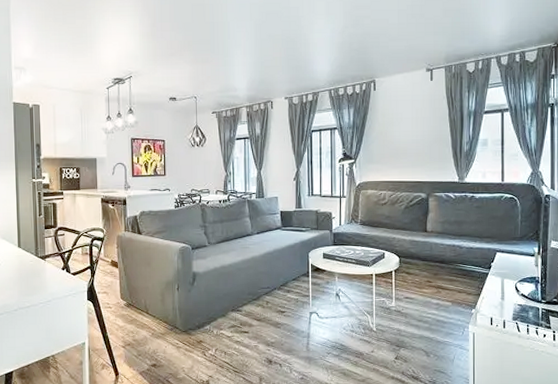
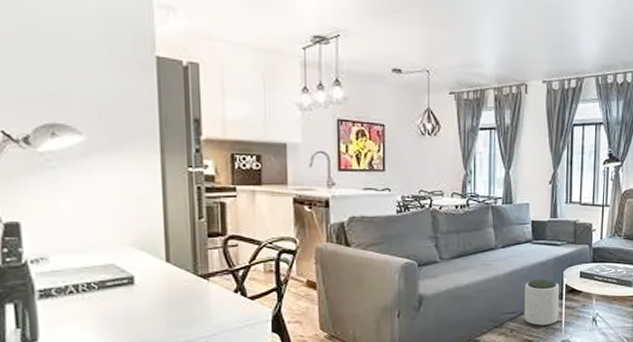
plant pot: none [277,260,307,299] -> present [524,280,560,326]

